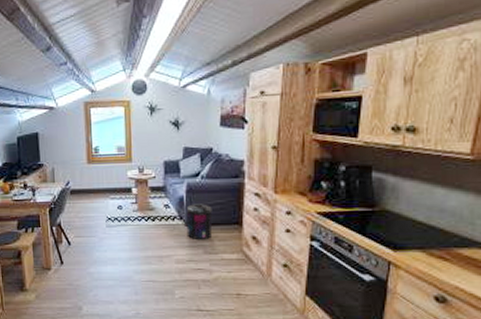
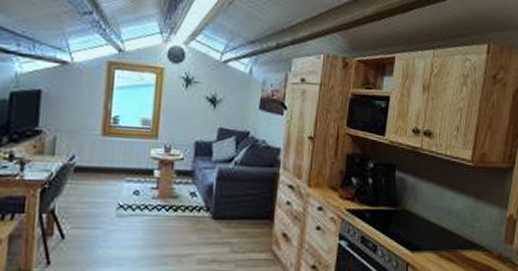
supplement container: present [186,204,213,241] -> none [212,193,244,237]

